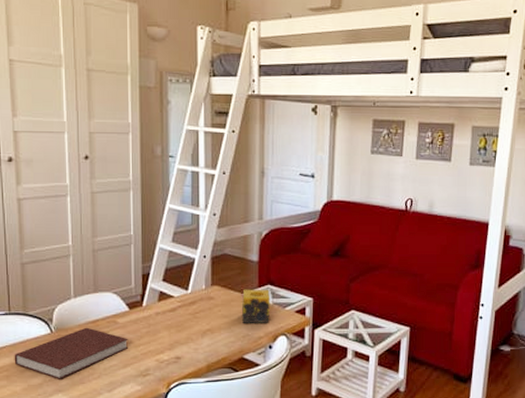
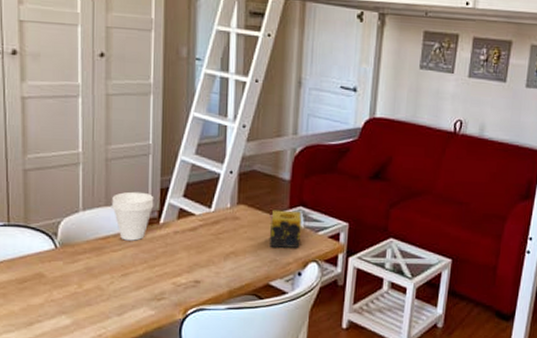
notebook: present [14,327,129,379] -> none [12,244,143,300]
cup: none [100,278,137,323] -> present [112,191,154,241]

